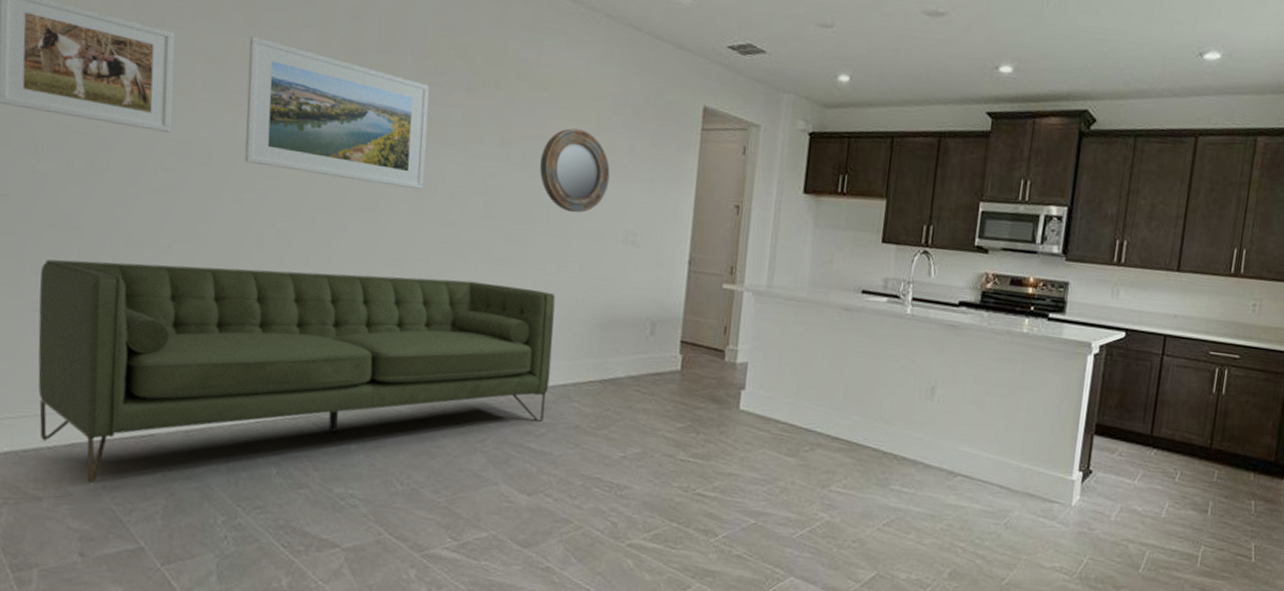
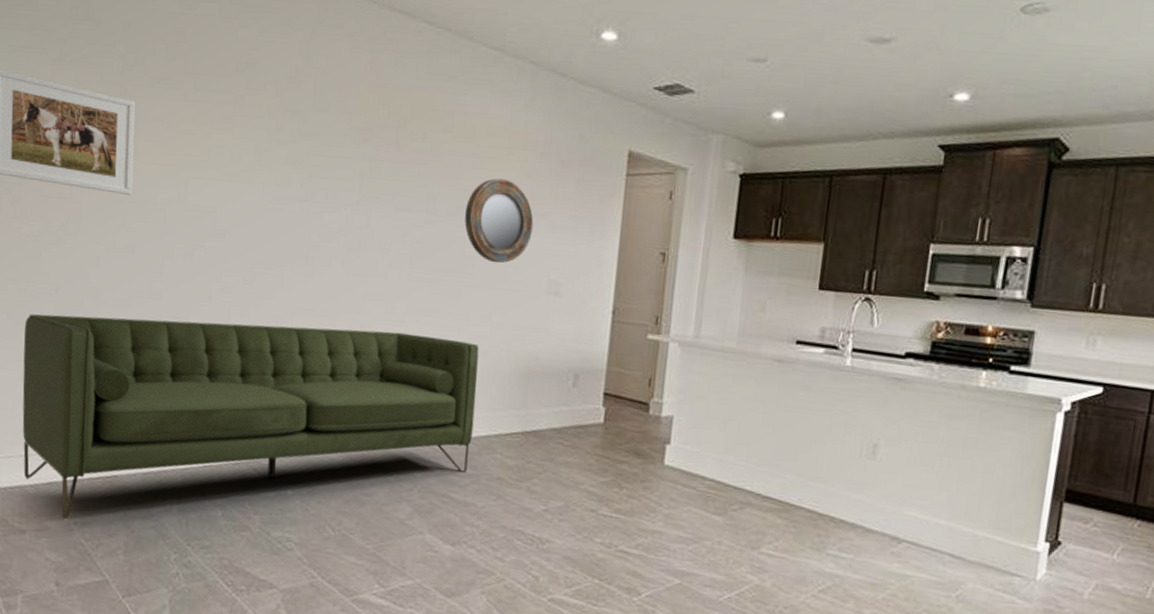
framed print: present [244,36,429,189] -> none [195,101,360,243]

